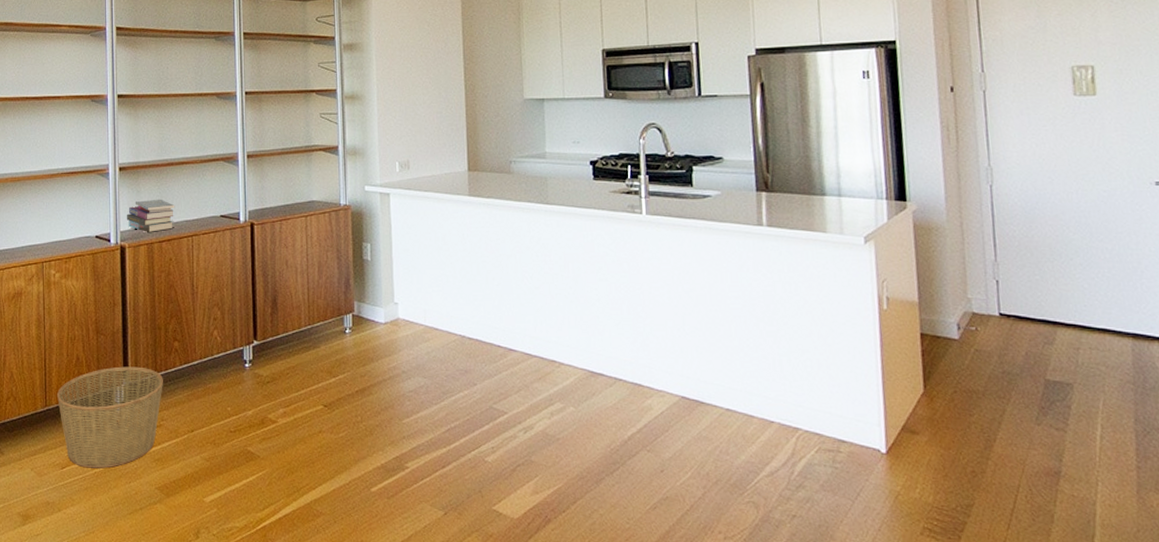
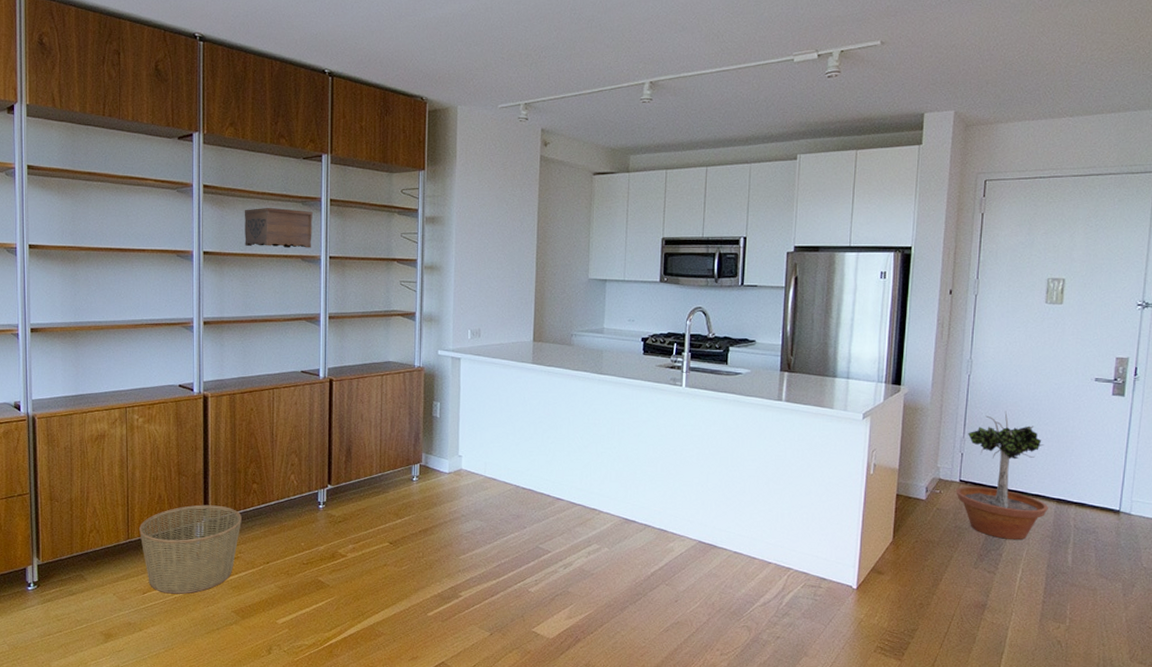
books: present [127,199,175,232] -> none [210,353,258,384]
decorative box: none [157,45,227,86] -> present [244,207,313,248]
potted tree: none [996,225,1123,388] -> present [956,410,1048,540]

